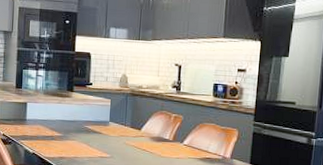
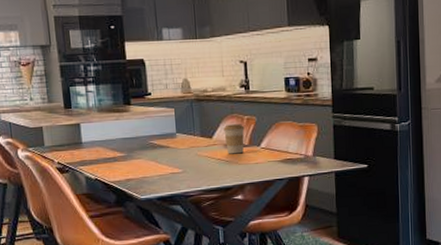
coffee cup: none [152,120,171,148] -> present [223,124,245,154]

